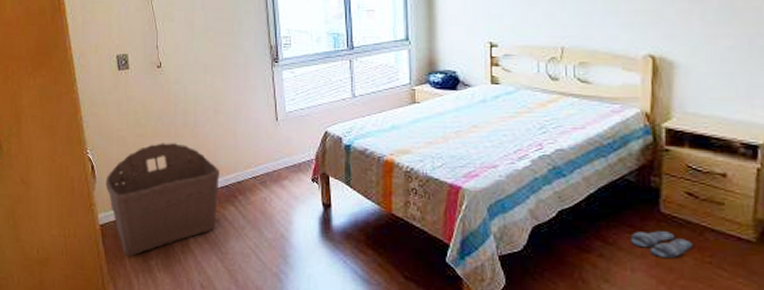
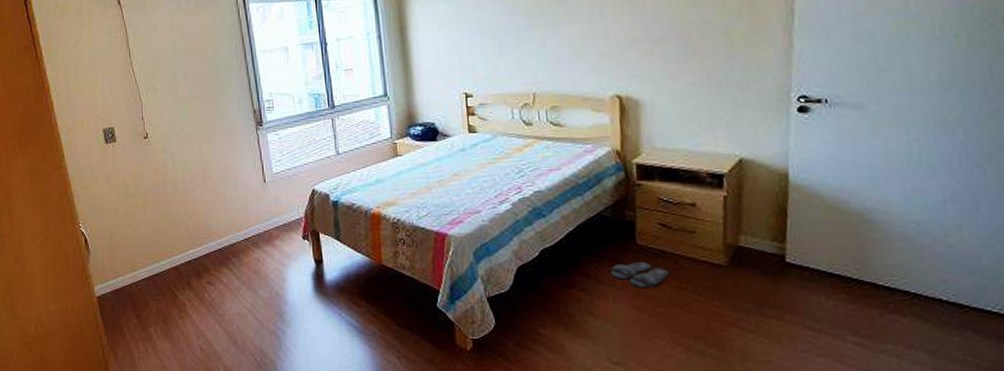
wicker basket: present [106,143,220,256] -> none [100,211,212,325]

